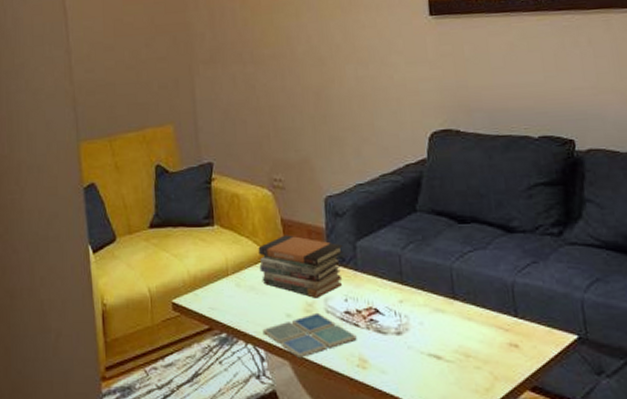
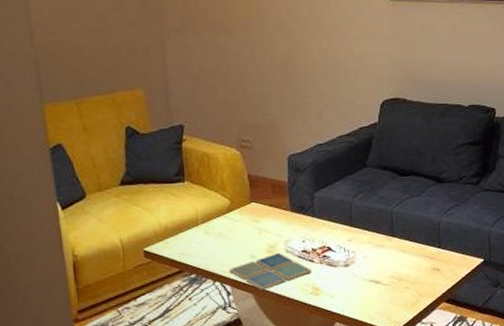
book stack: present [258,235,344,298] -> none [226,188,303,241]

